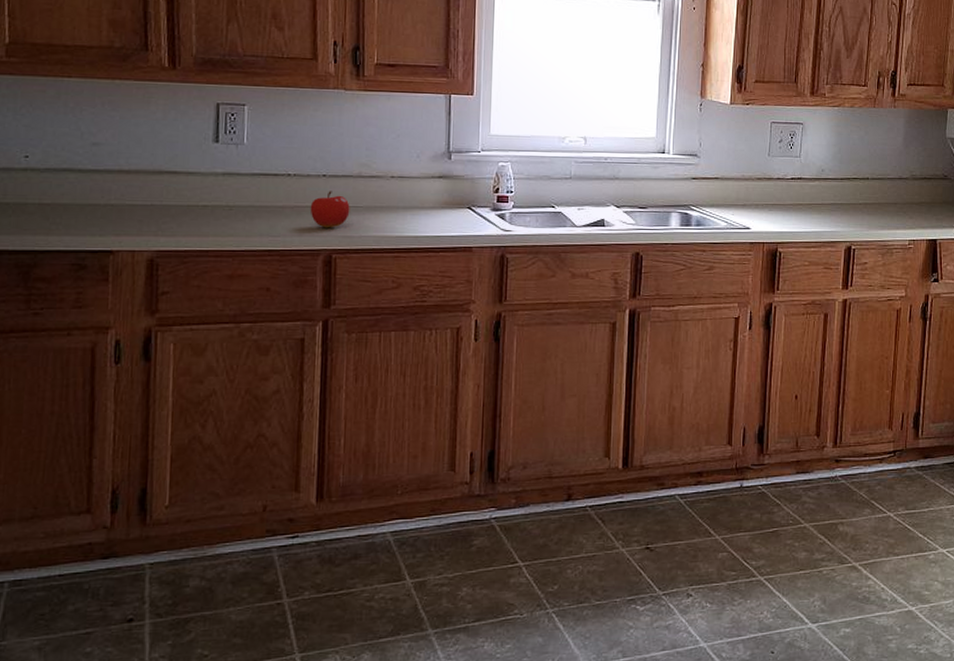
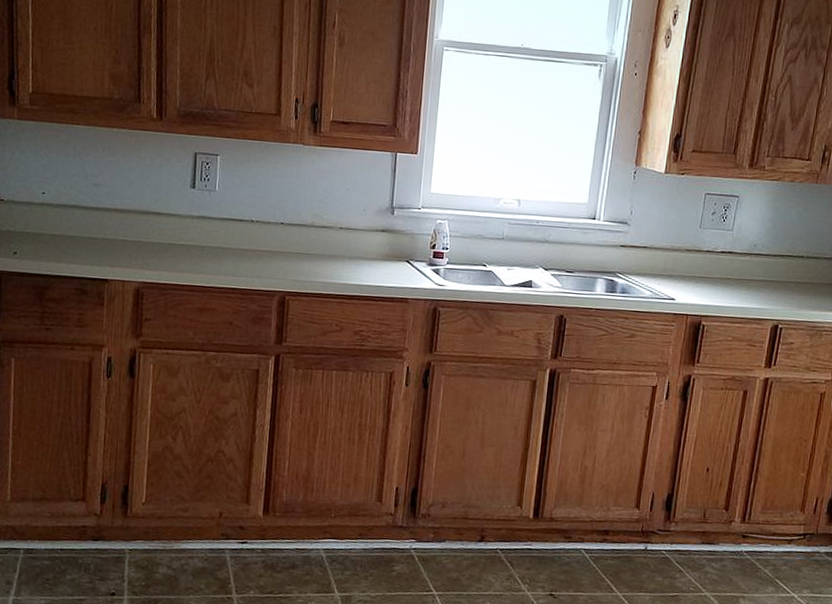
fruit: present [310,191,350,228] -> none [268,238,303,272]

